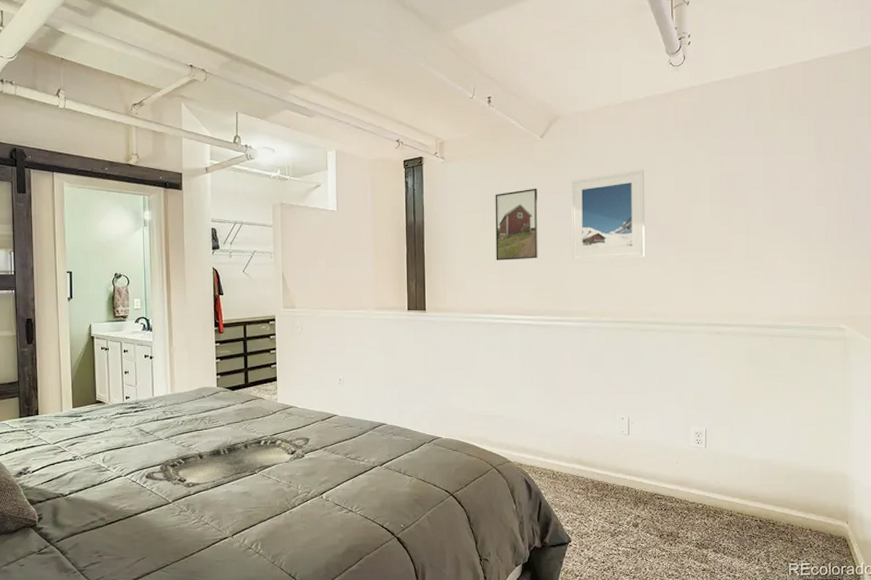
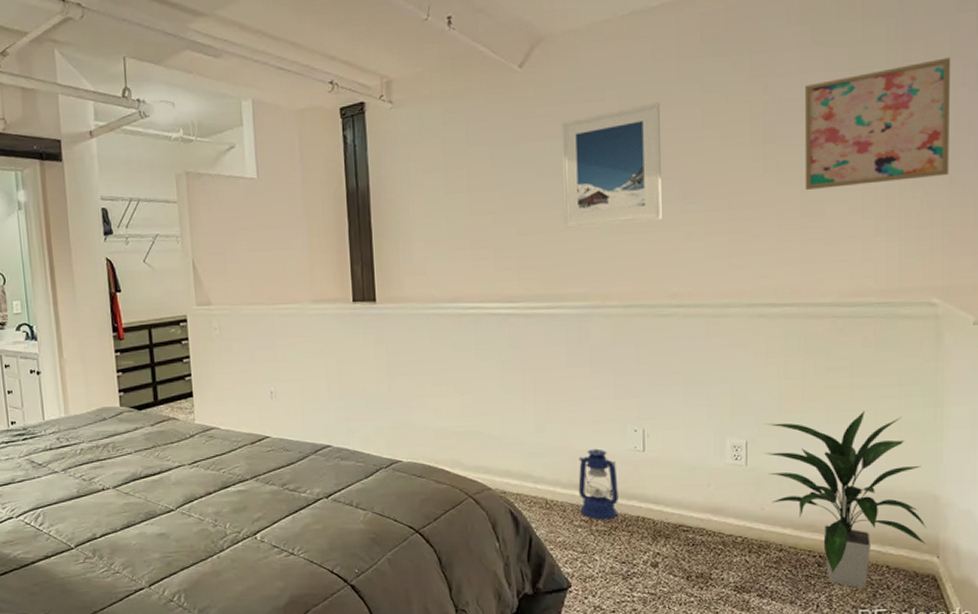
serving tray: present [145,436,310,488] -> none [40,465,237,530]
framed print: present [495,188,538,261] -> none [460,135,520,233]
lantern: none [578,432,609,489] -> present [578,448,618,520]
indoor plant: none [720,408,838,546] -> present [765,411,926,588]
wall art: none [749,148,852,240] -> present [804,57,950,190]

